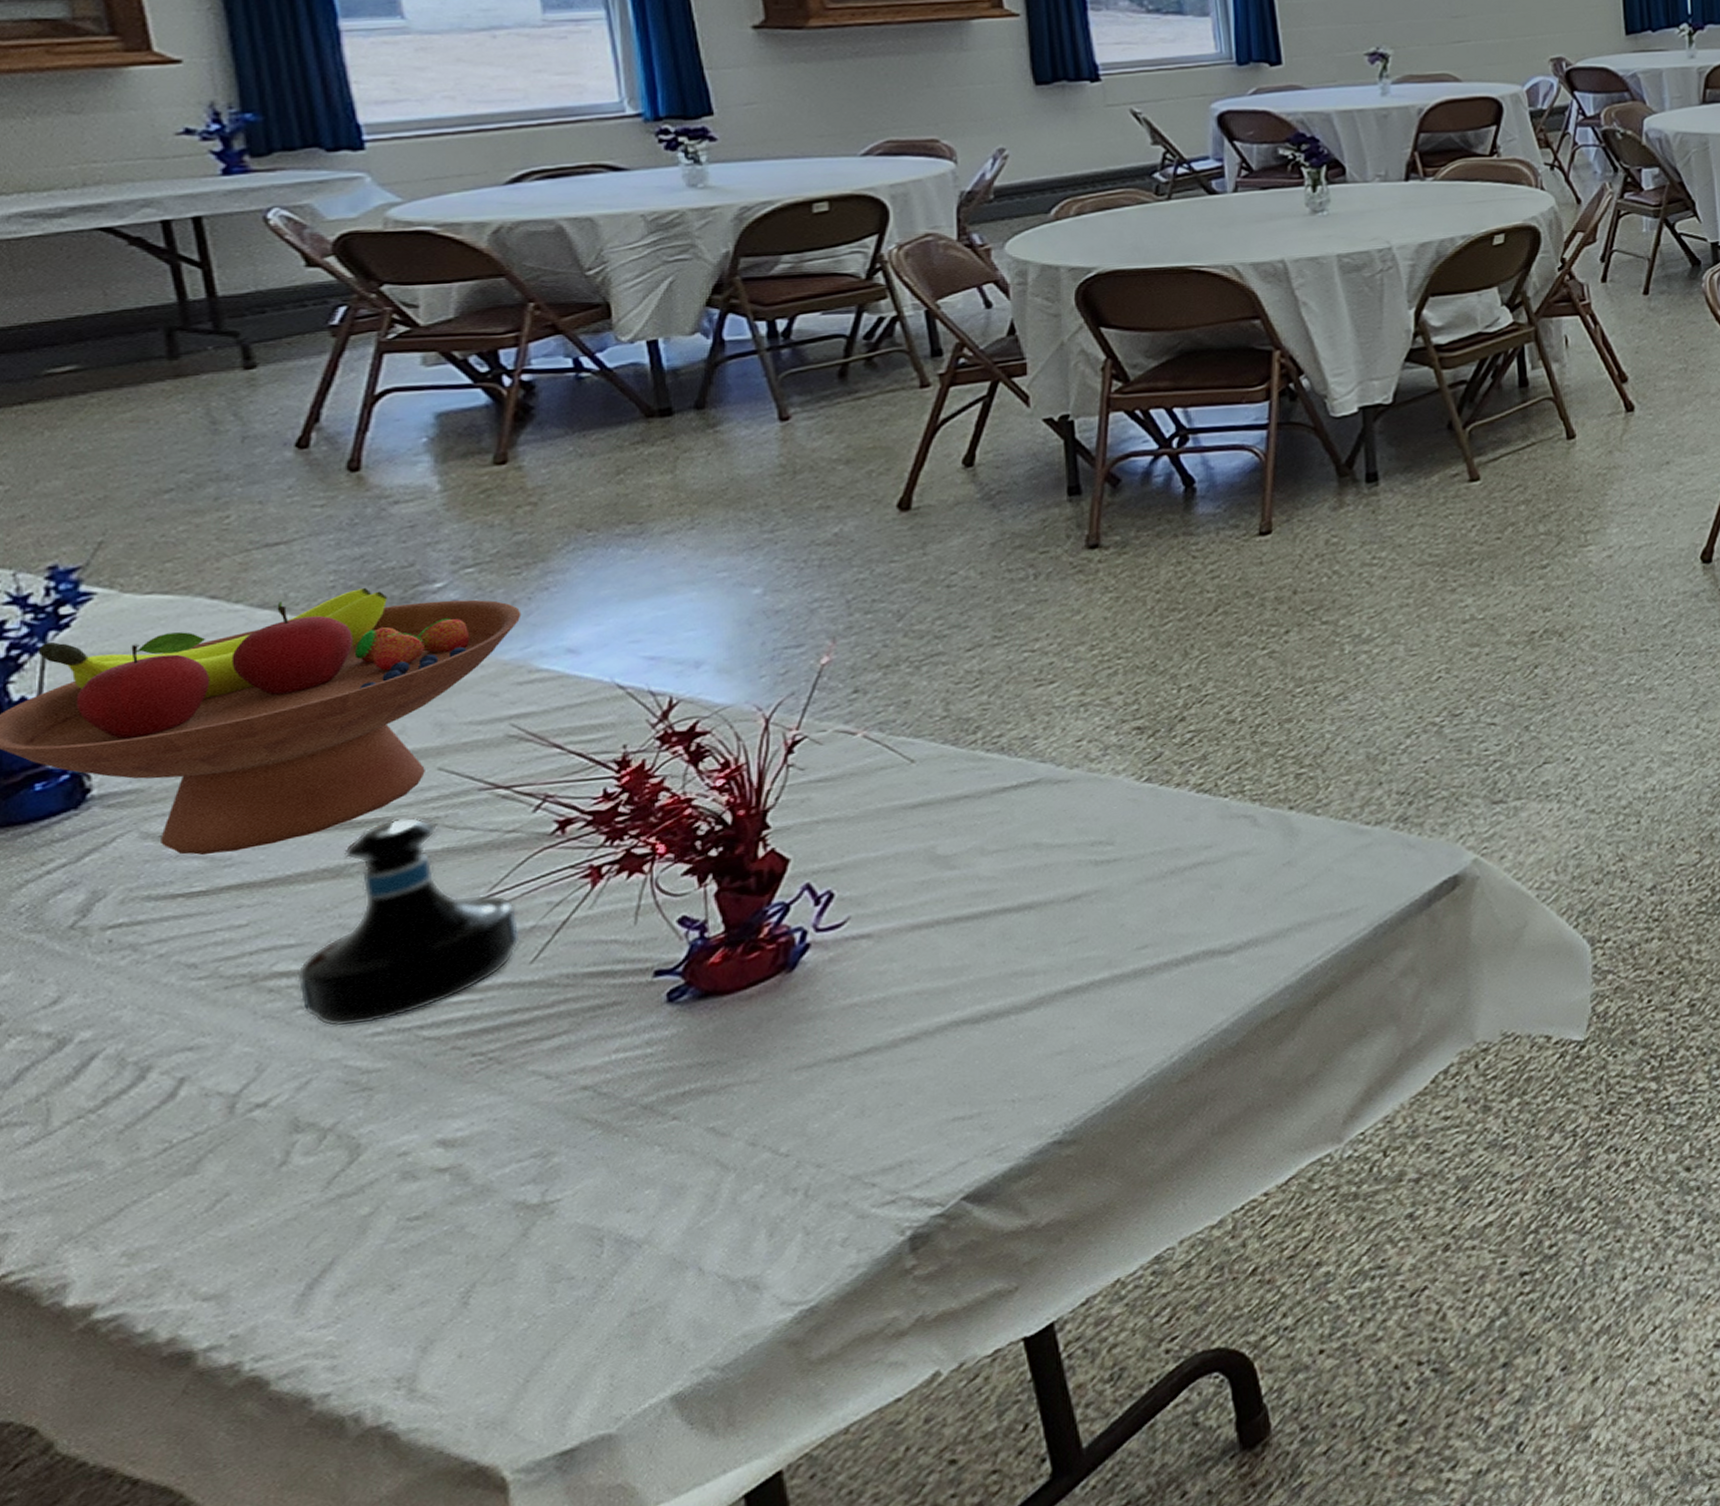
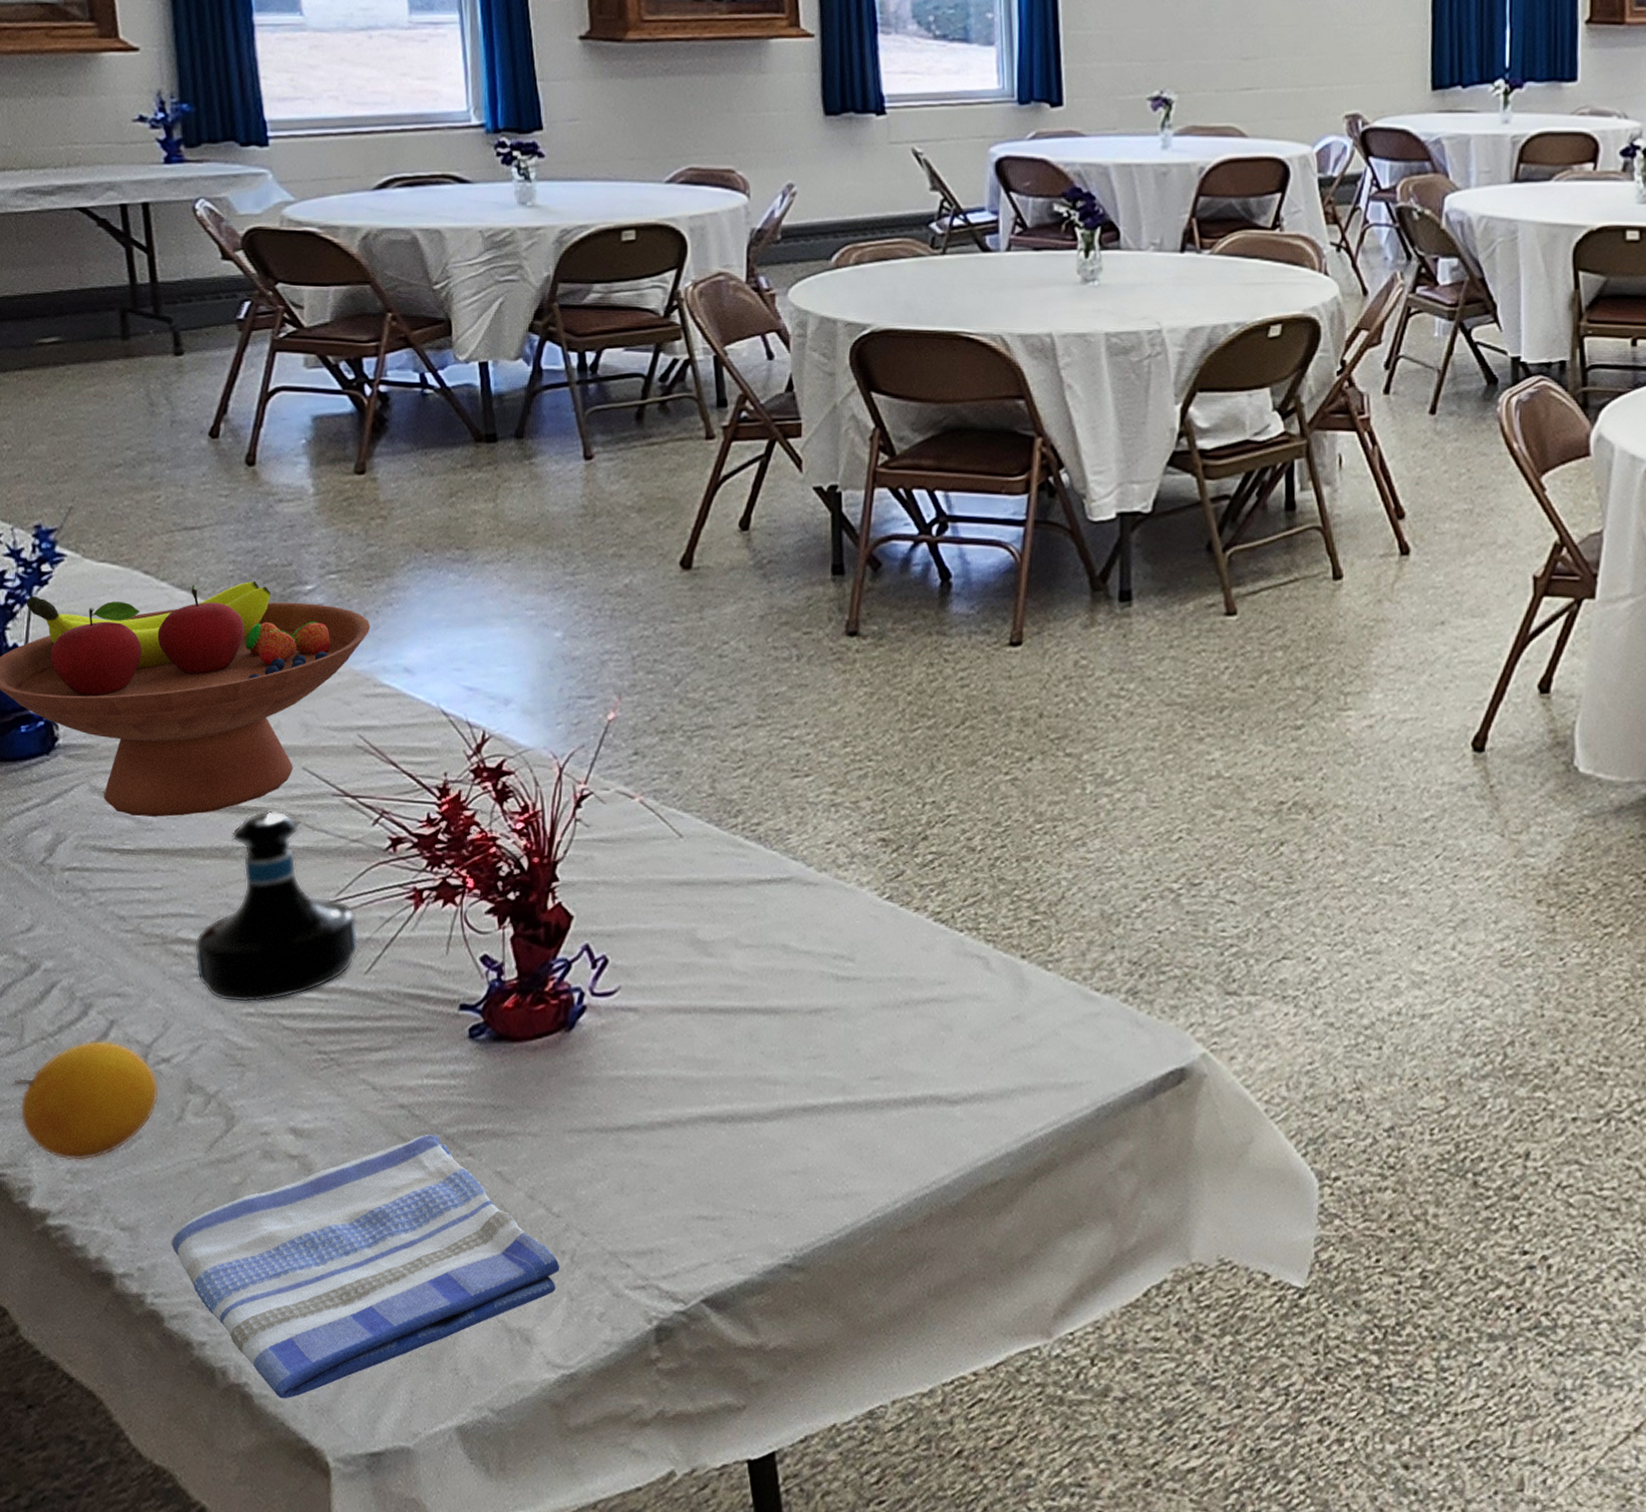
fruit: none [35,1100,252,1244] -> present [13,1039,159,1162]
dish towel: none [276,1108,792,1427] -> present [171,1134,560,1399]

